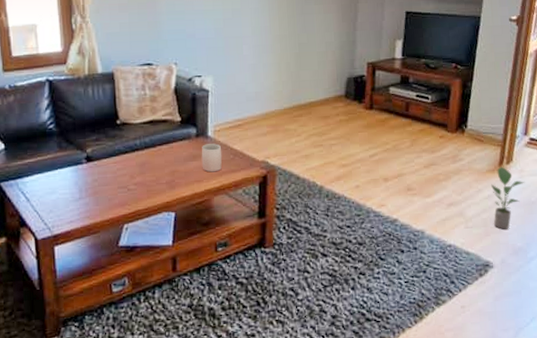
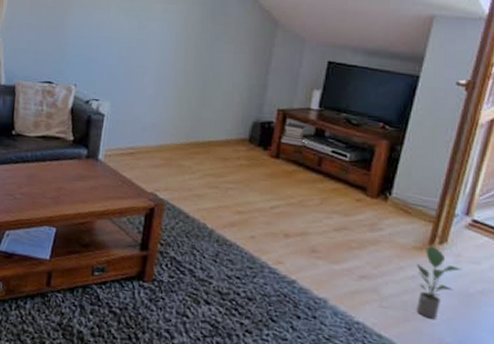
mug: present [201,143,223,173] -> none [88,166,111,196]
books: none [372,74,394,95] -> present [281,122,307,147]

